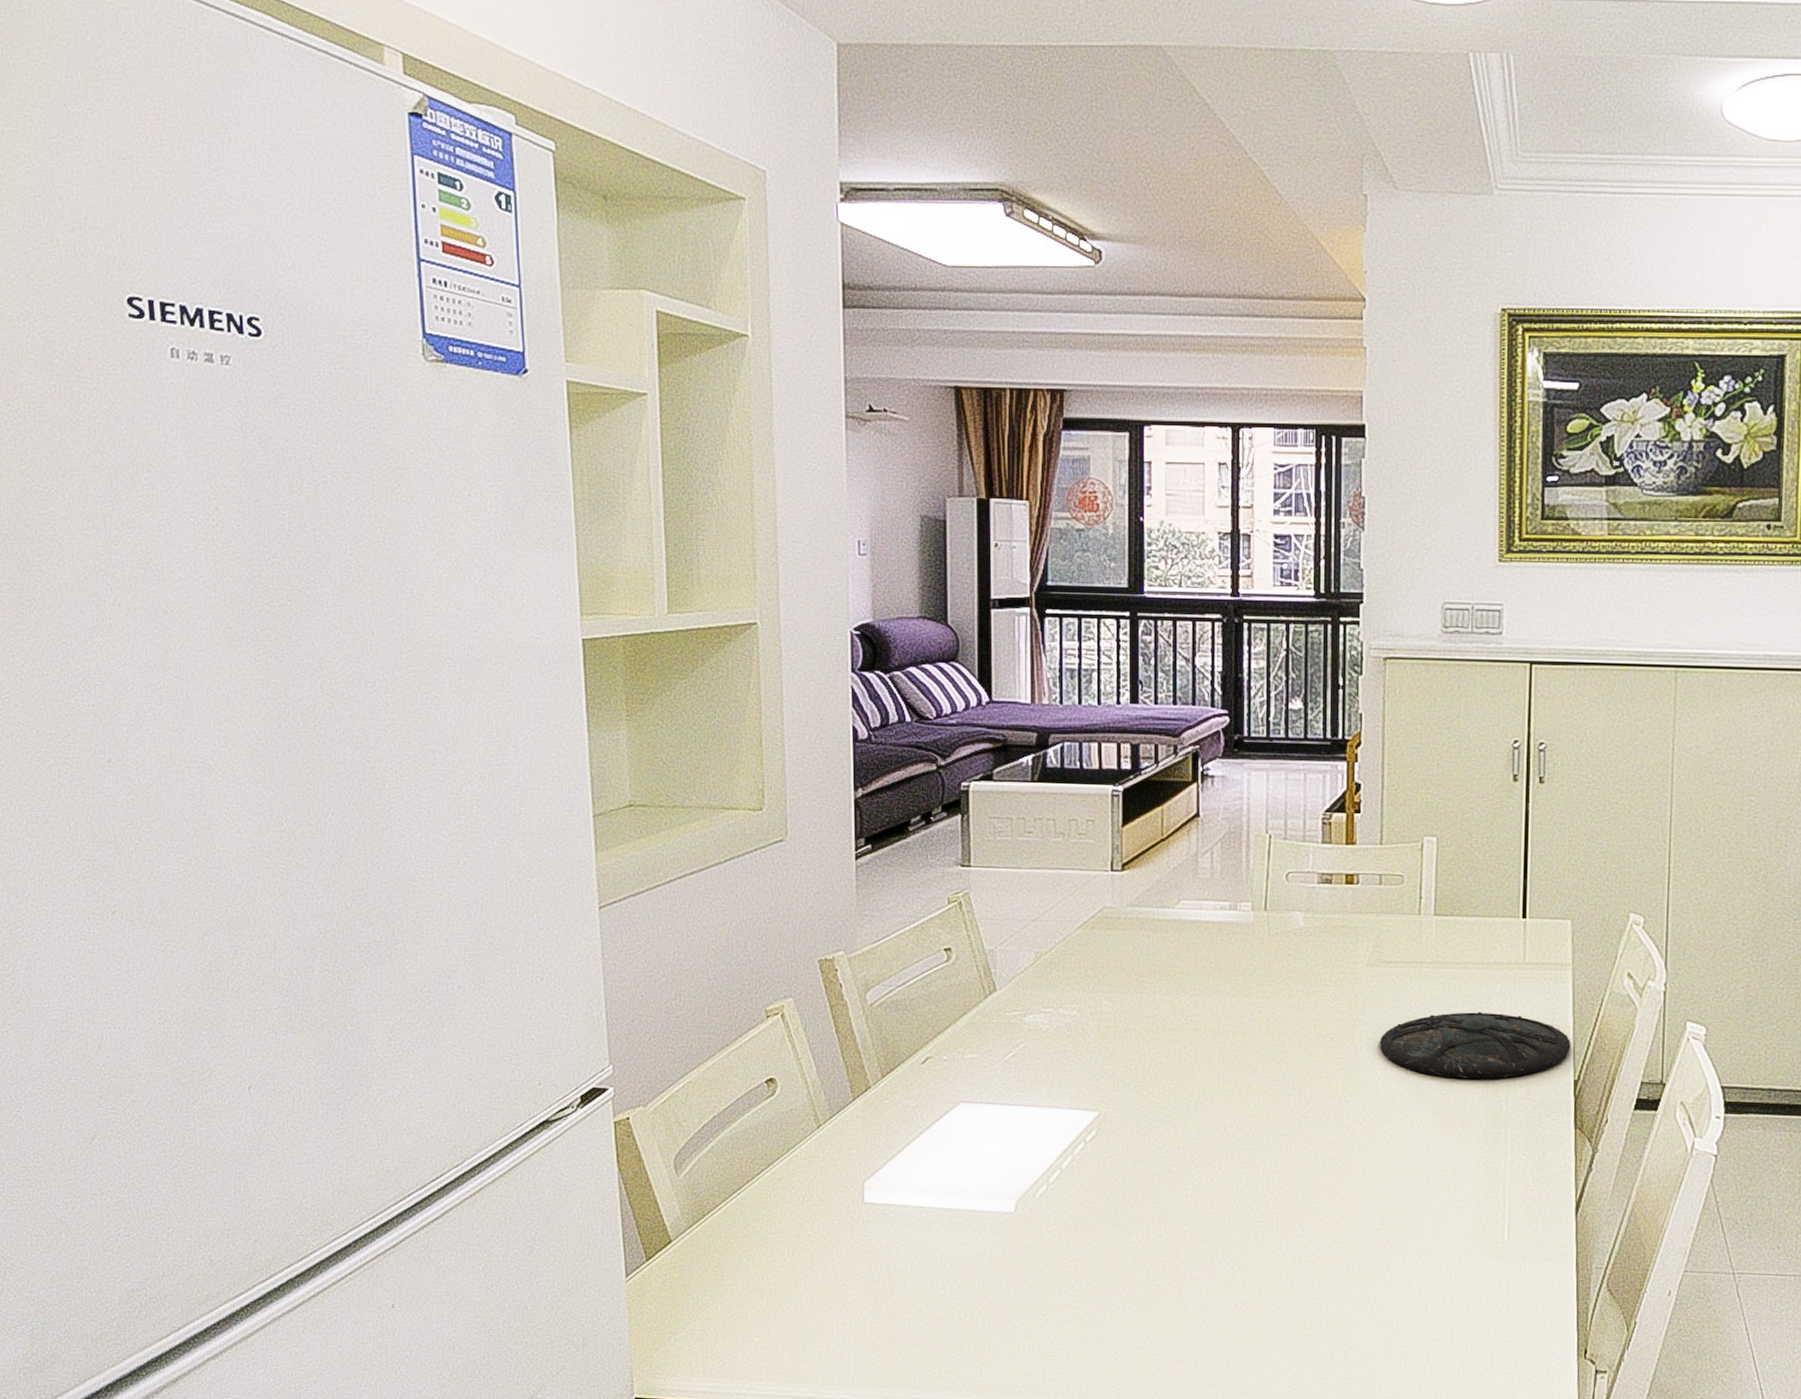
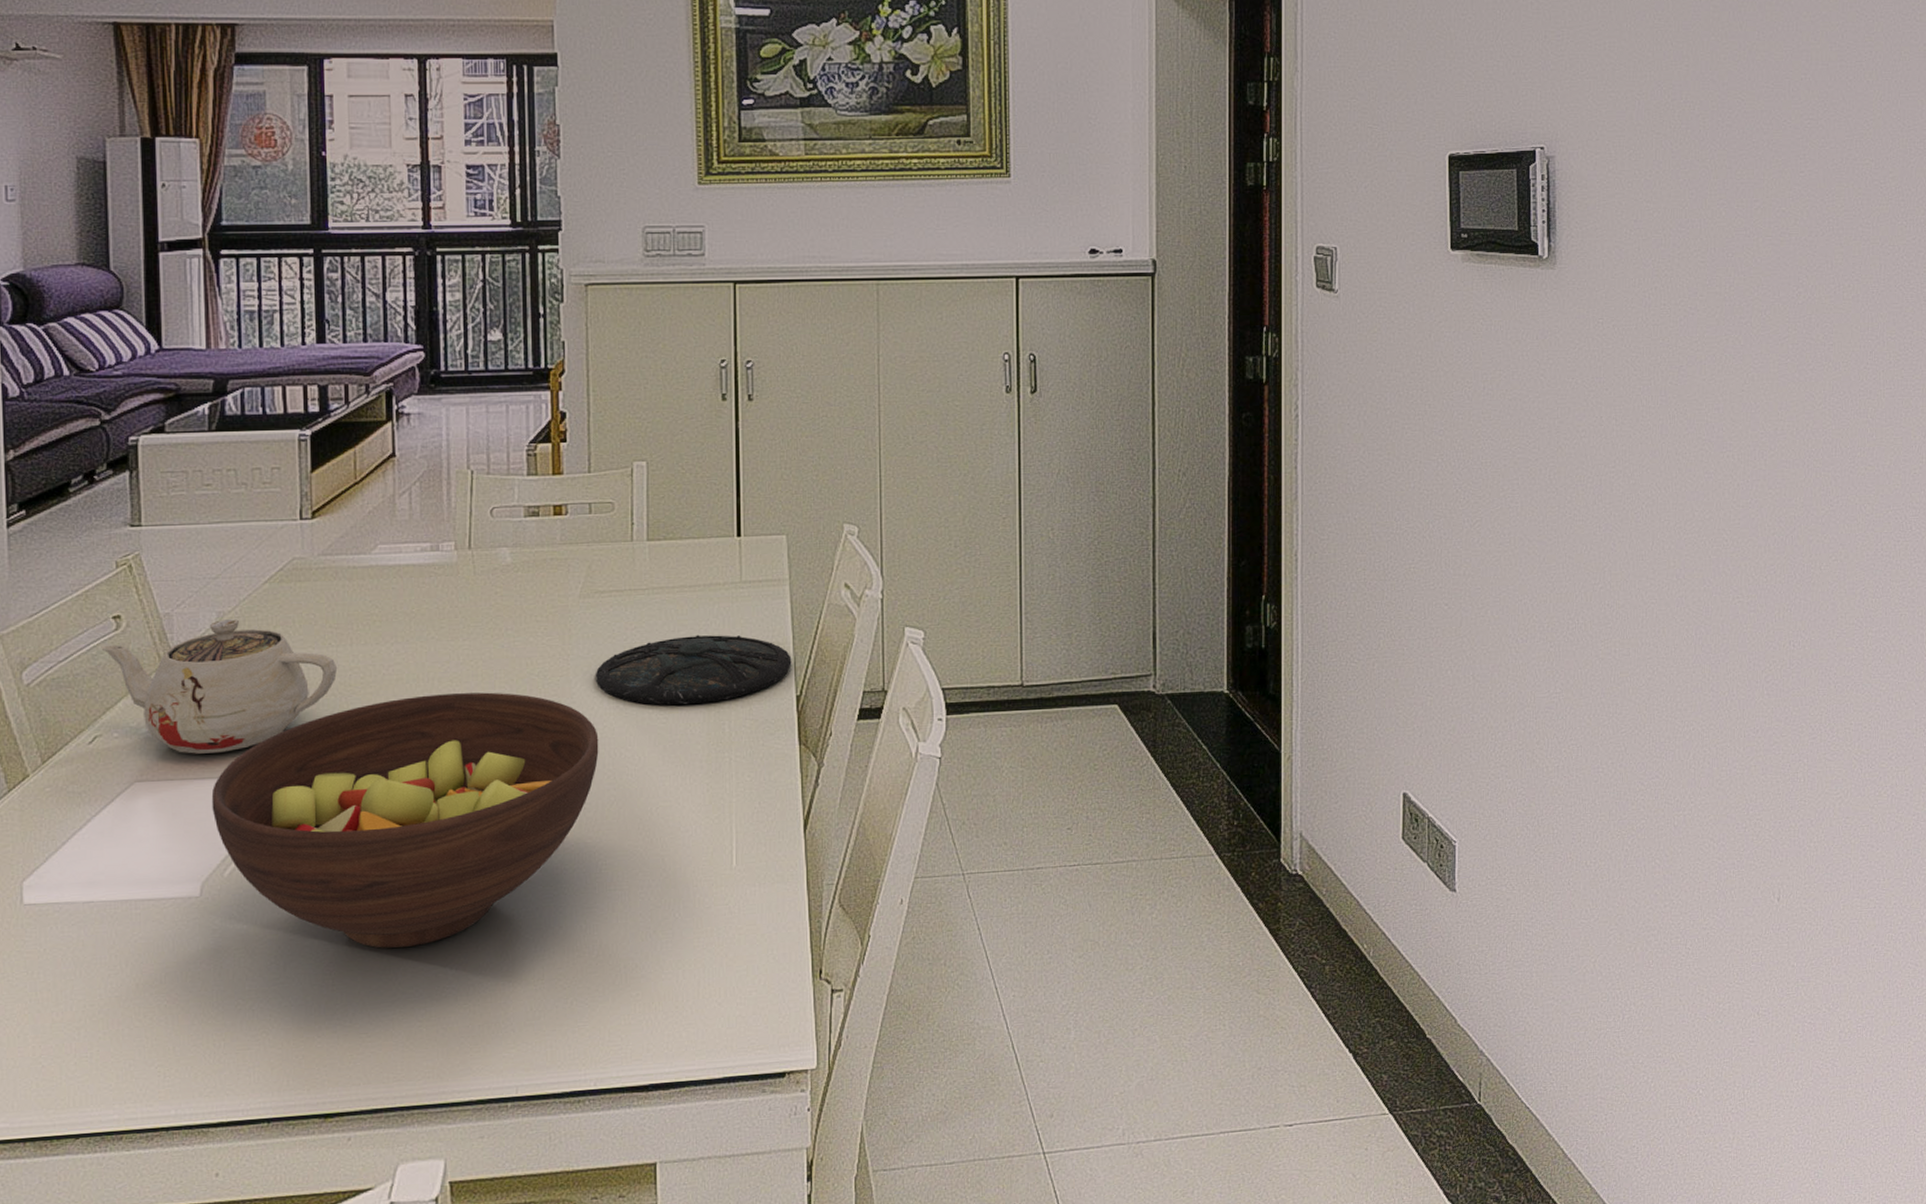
teapot: none [934,960,1142,1083] -> present [101,619,338,754]
fruit bowl: none [1026,1047,1380,1281] -> present [211,692,599,948]

